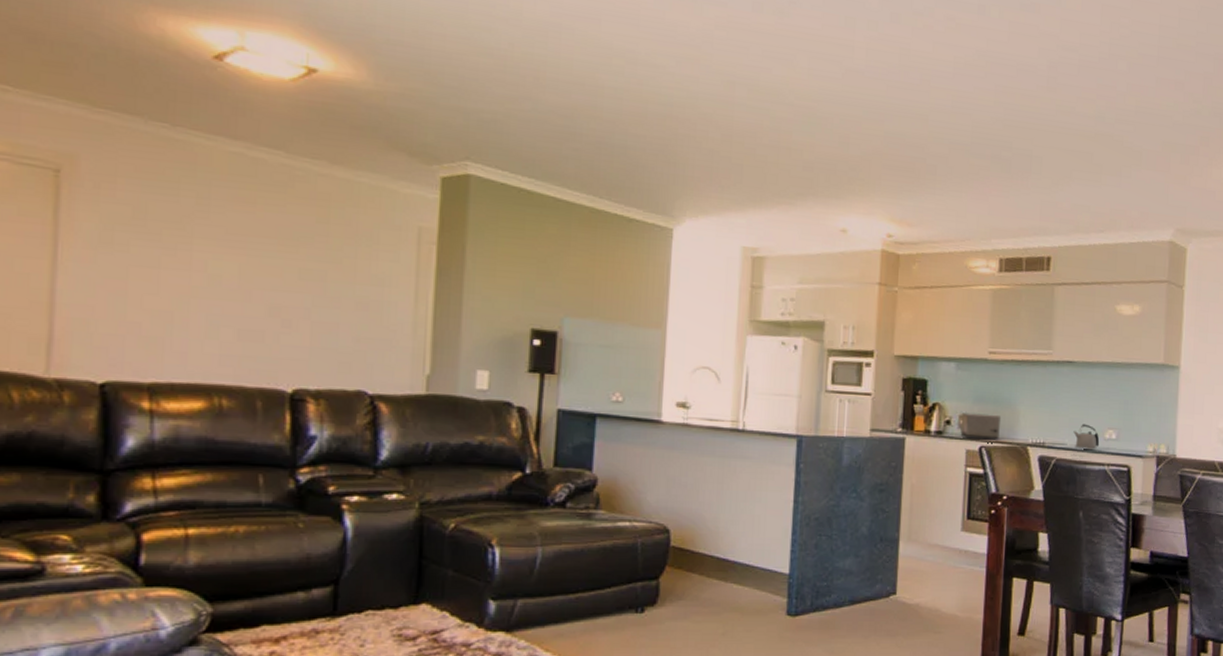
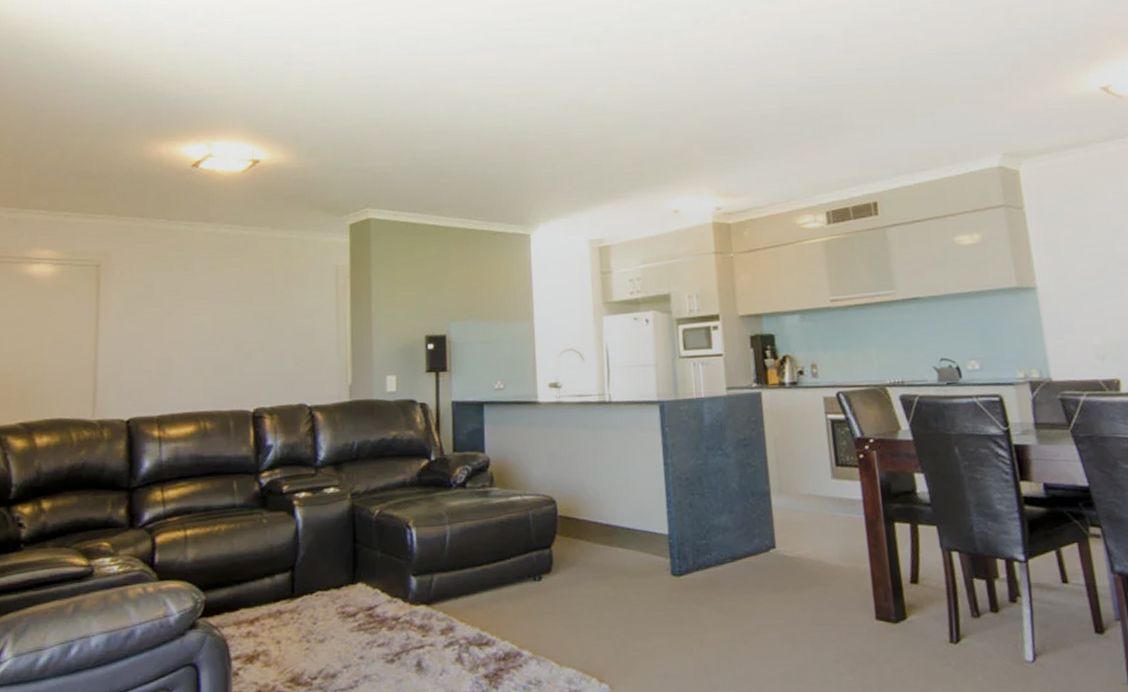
toaster: present [960,412,1002,440] -> none [813,359,855,386]

